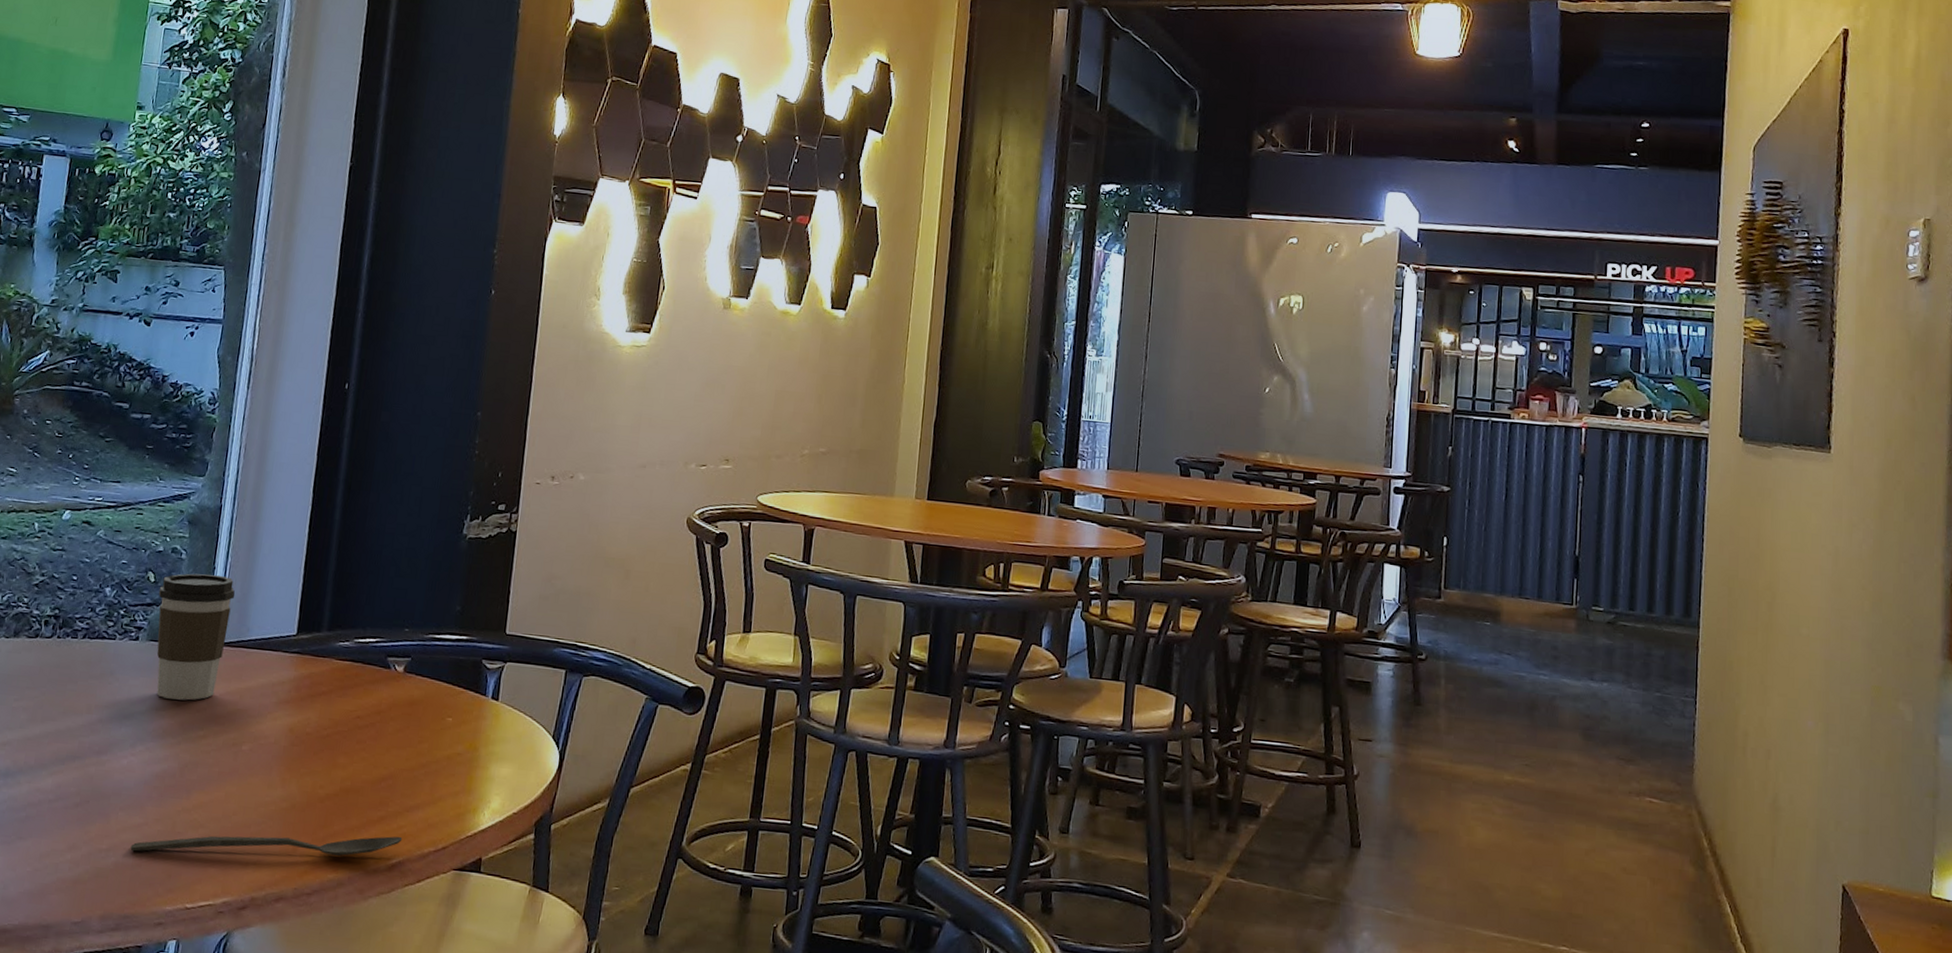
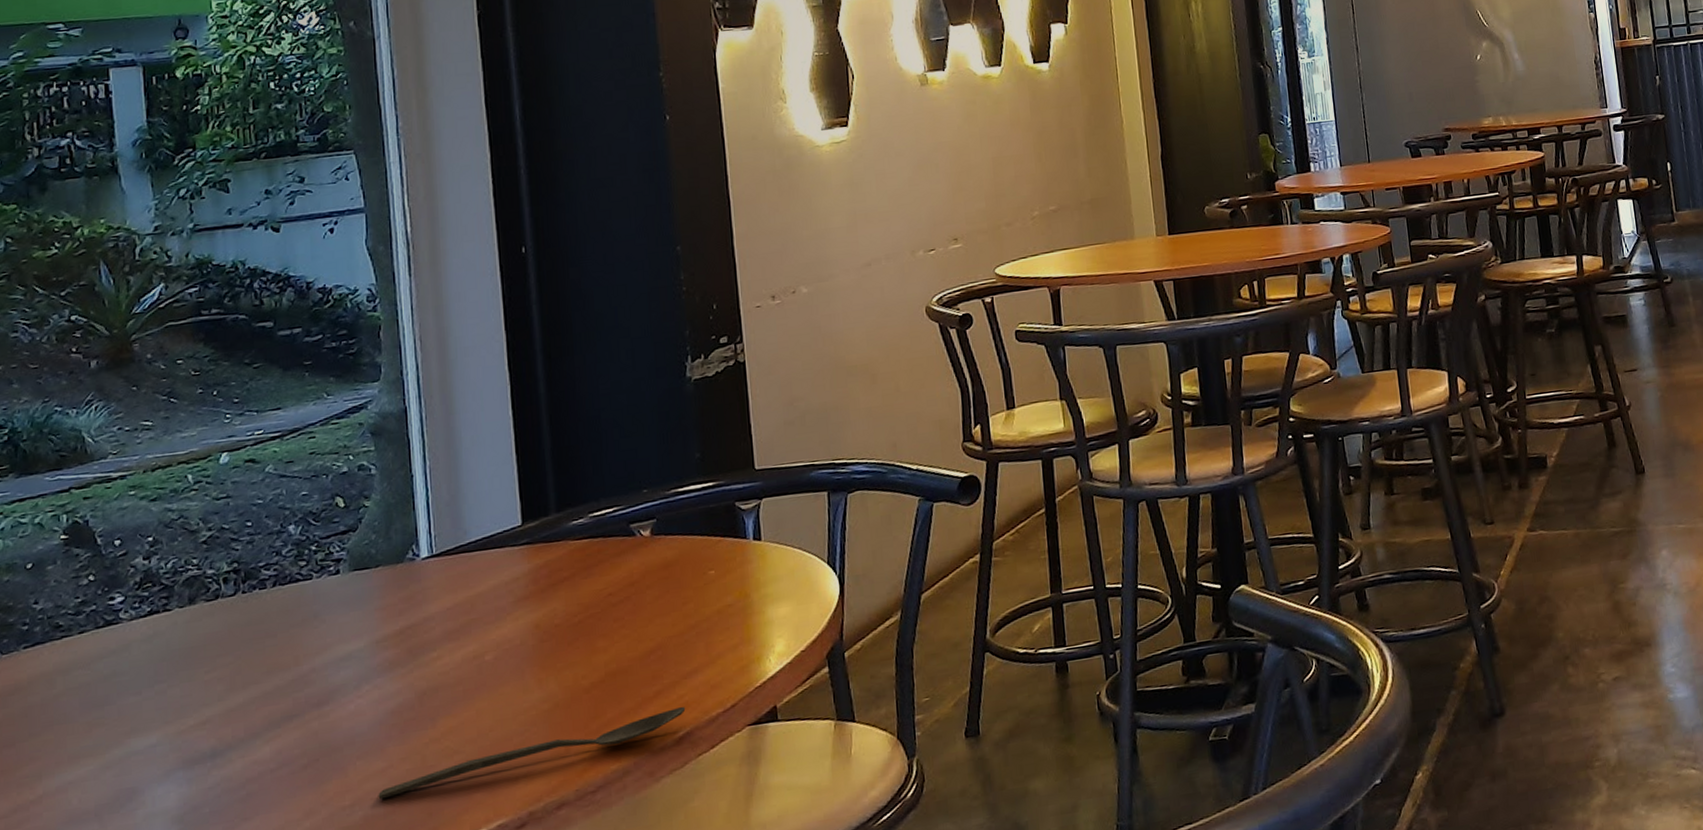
coffee cup: present [156,573,235,701] -> none [352,481,443,629]

